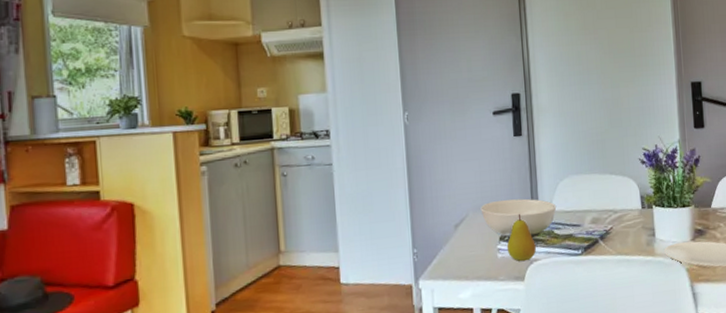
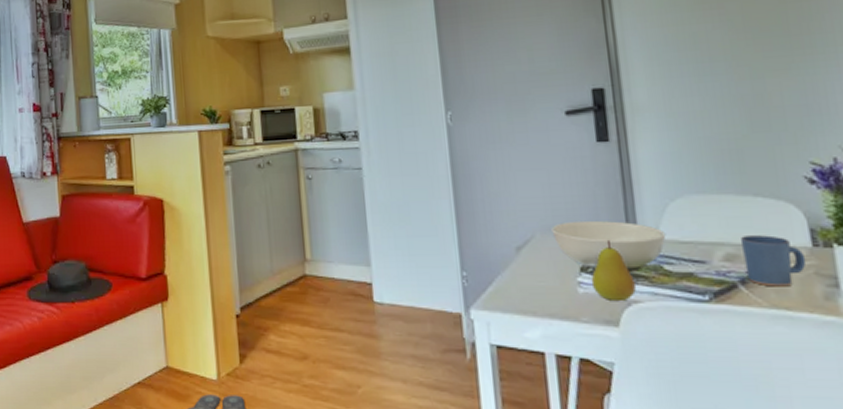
mug: none [601,202,638,240] -> present [740,235,807,287]

